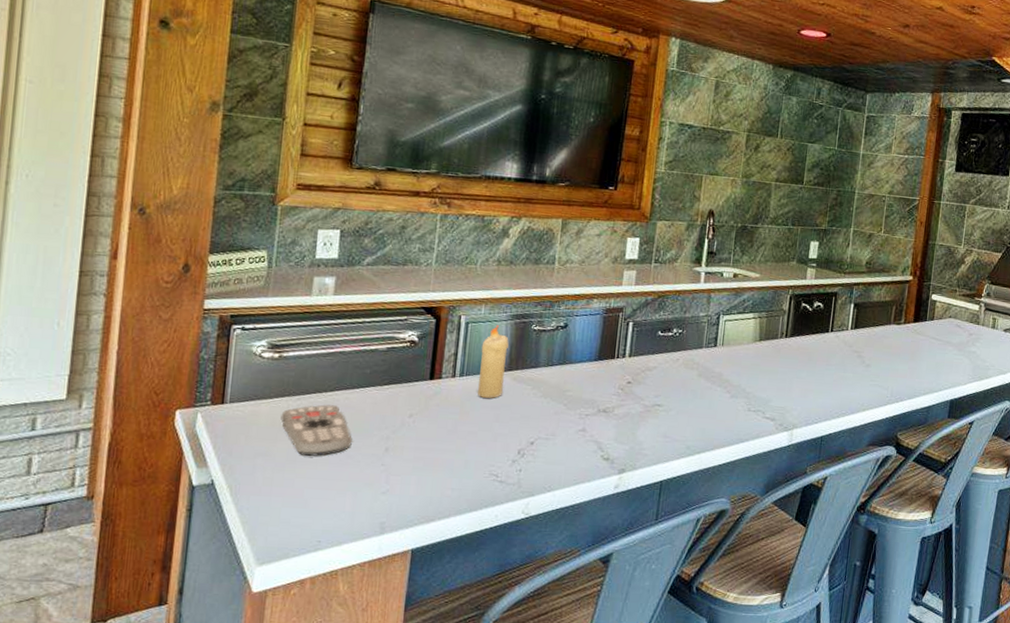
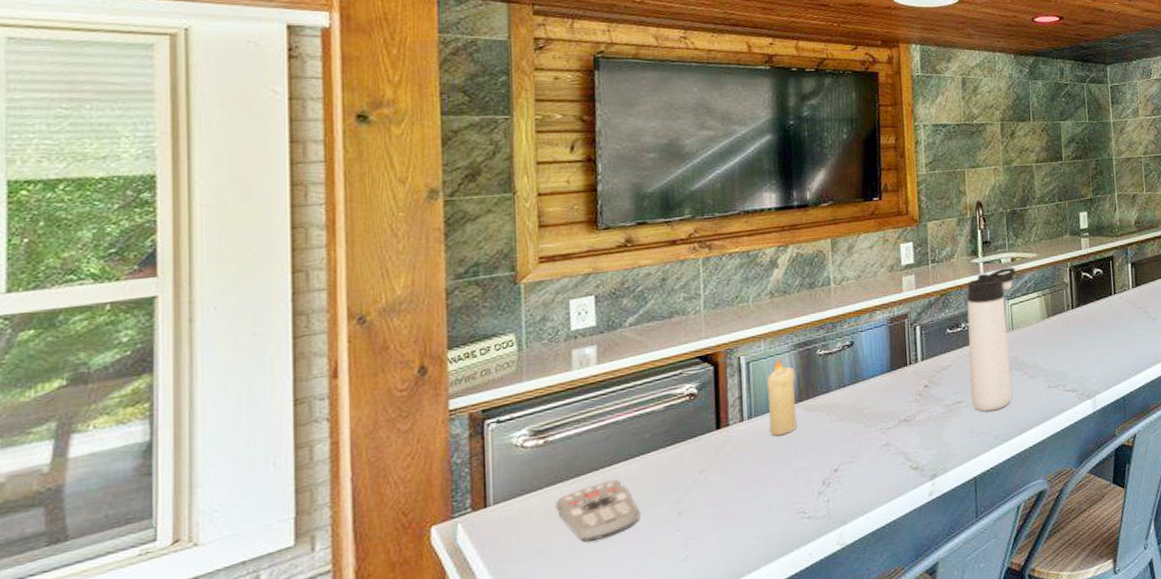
thermos bottle: none [670,282,737,421] -> present [967,267,1016,412]

